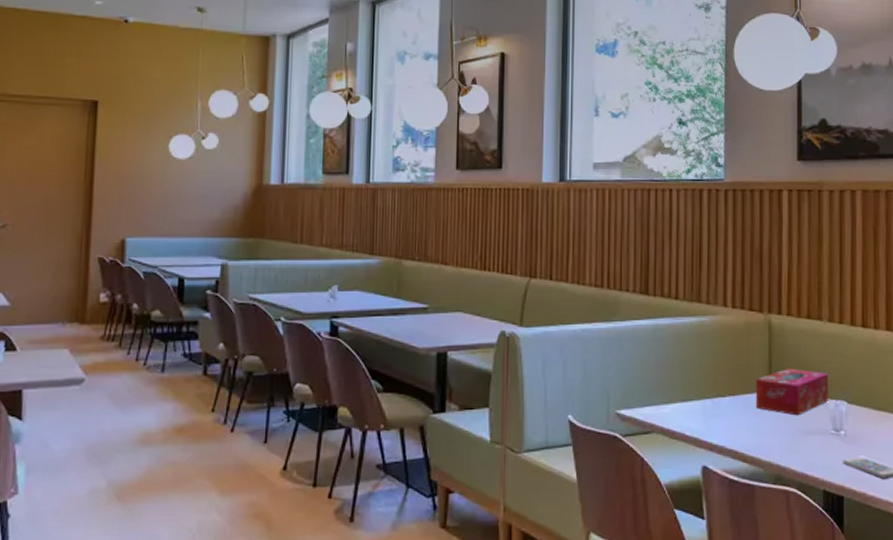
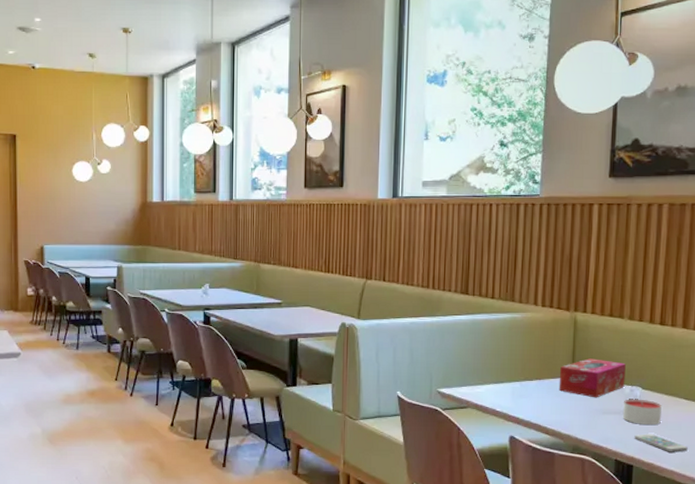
candle: none [828,415,871,447] -> present [622,399,662,426]

